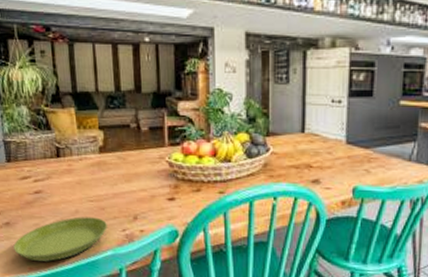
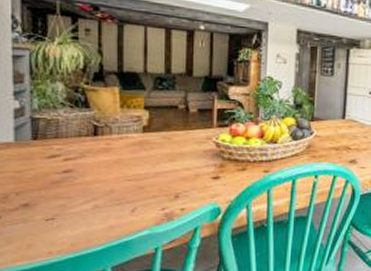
saucer: present [13,217,107,262] -> none [31,196,145,244]

